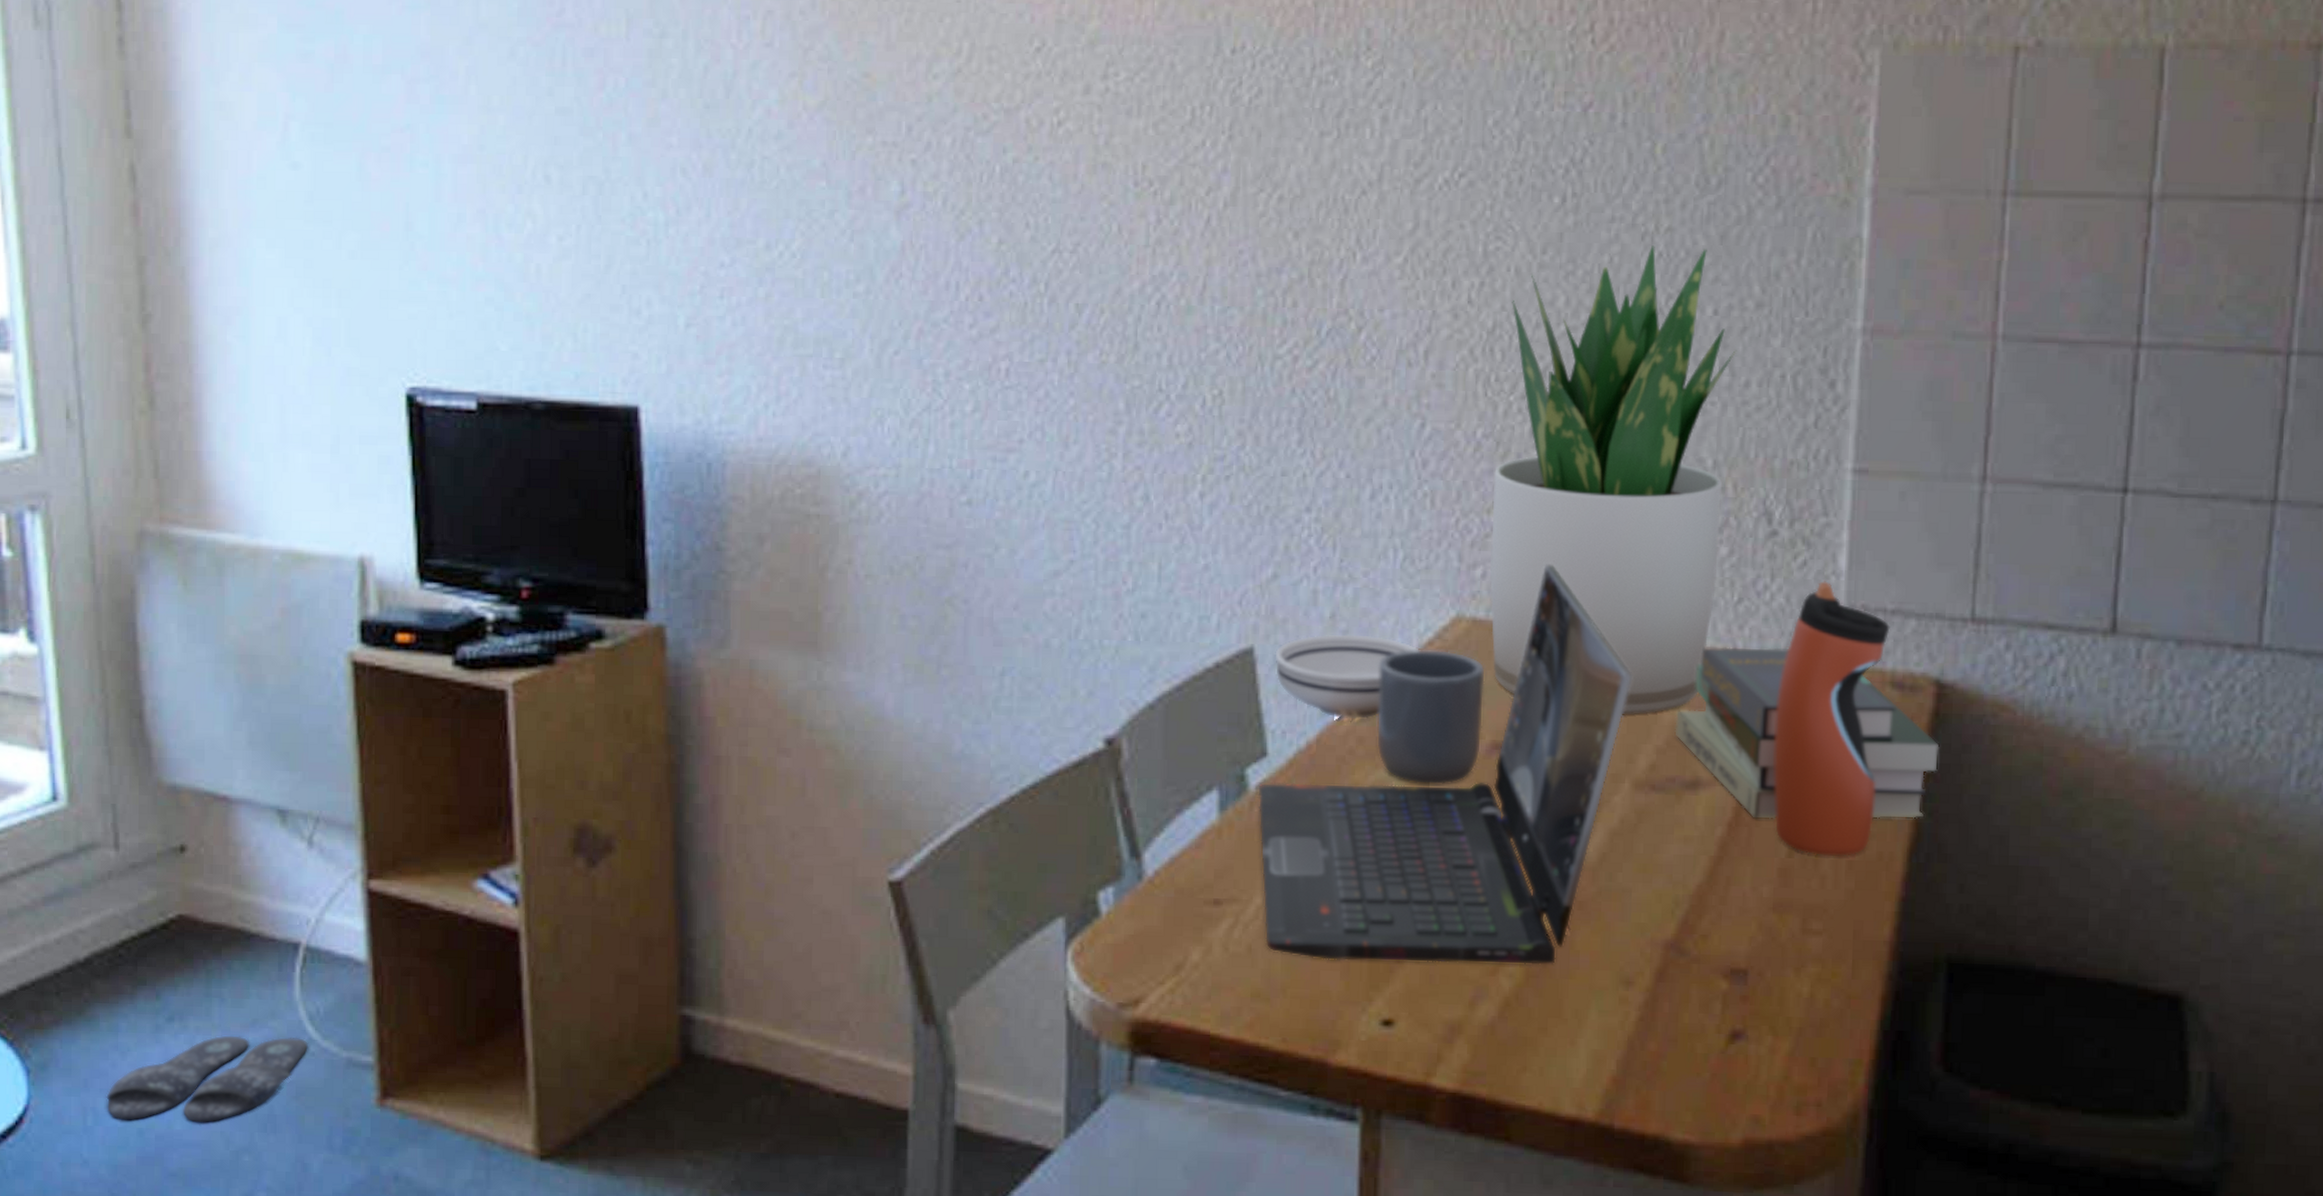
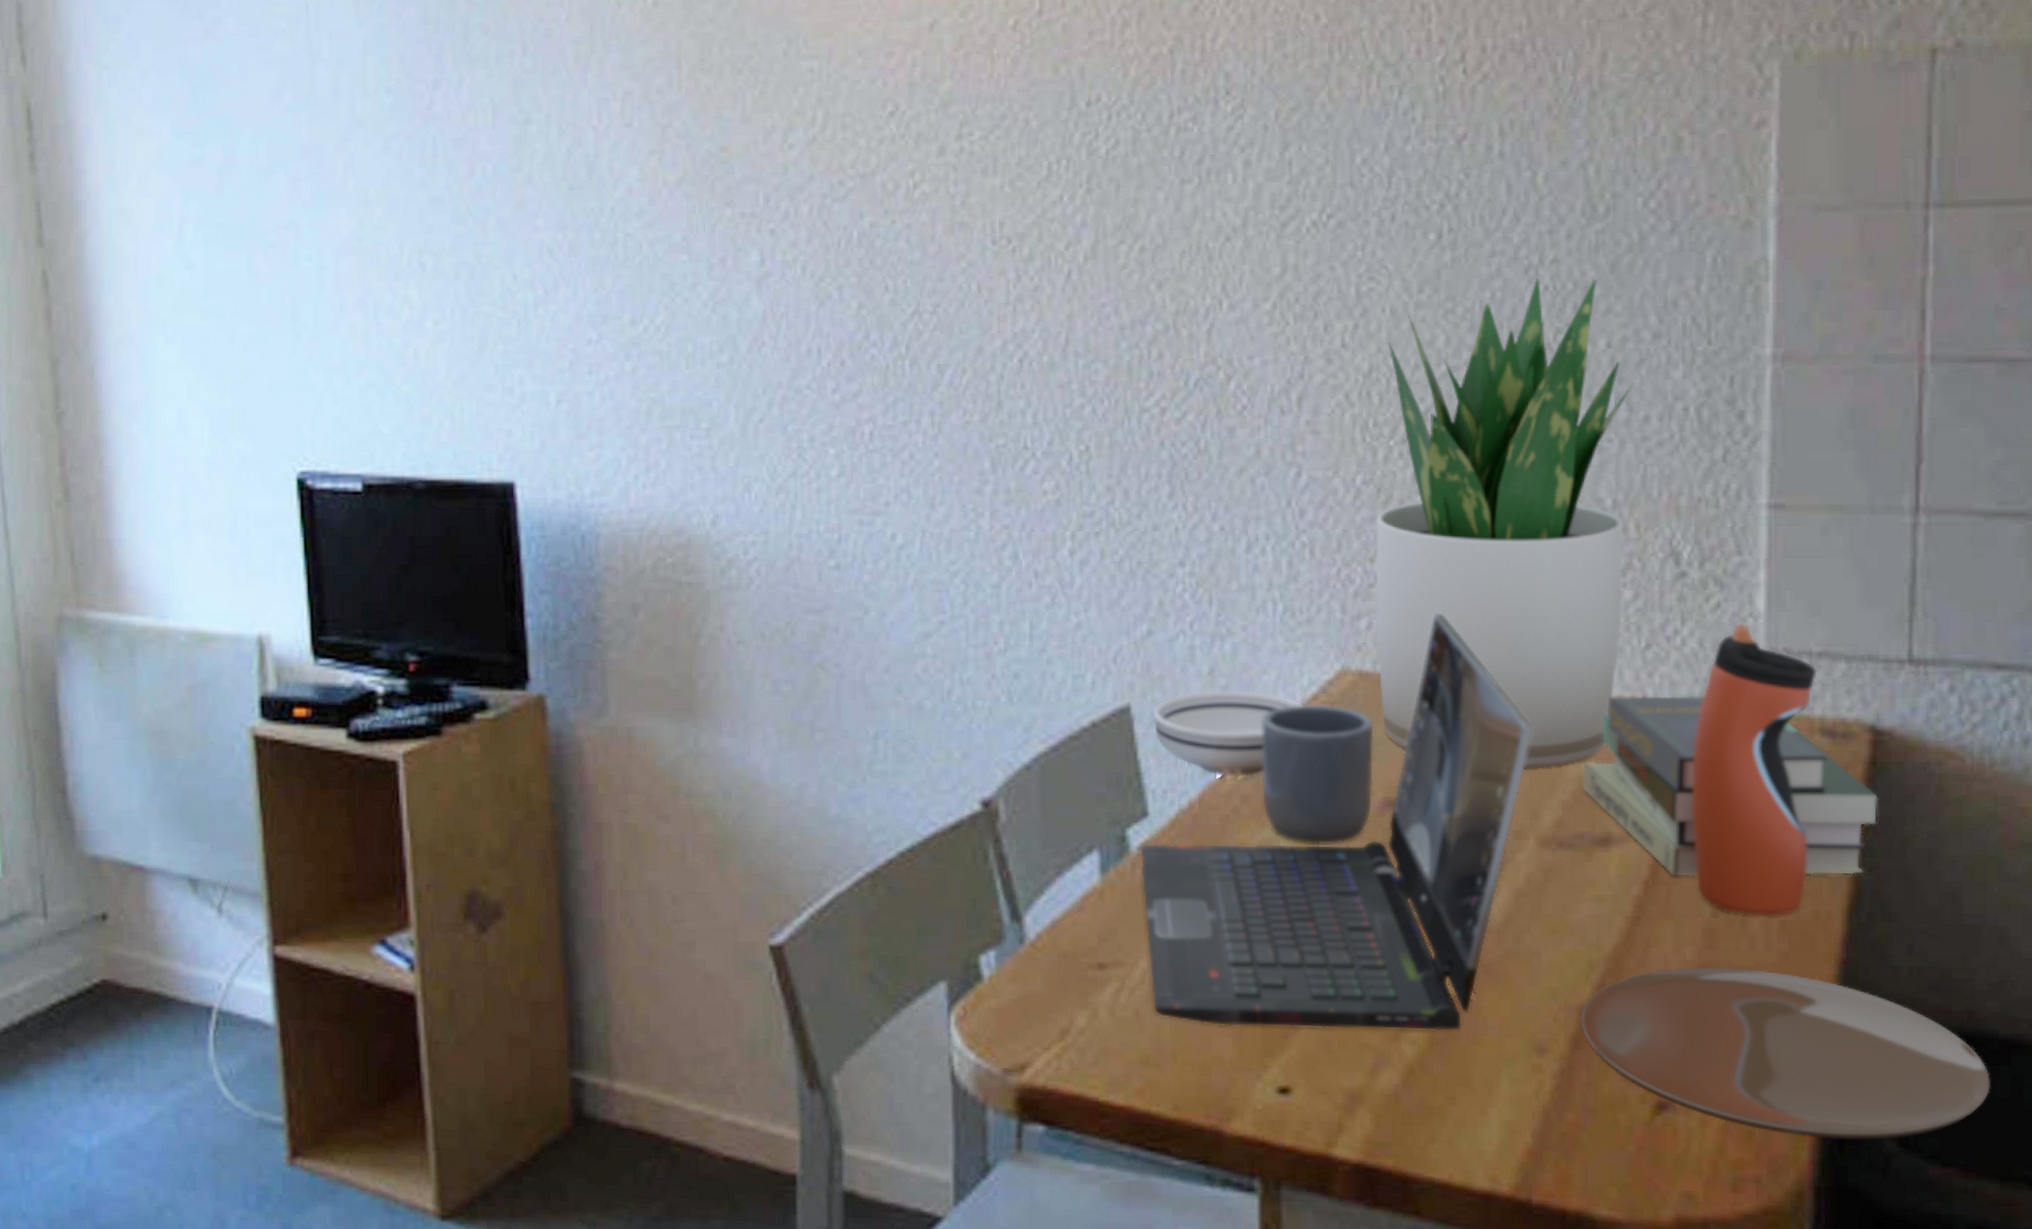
slippers: present [105,1035,309,1123] -> none [40,1095,224,1180]
plate: none [1665,904,2027,1066] -> present [1581,966,1991,1140]

